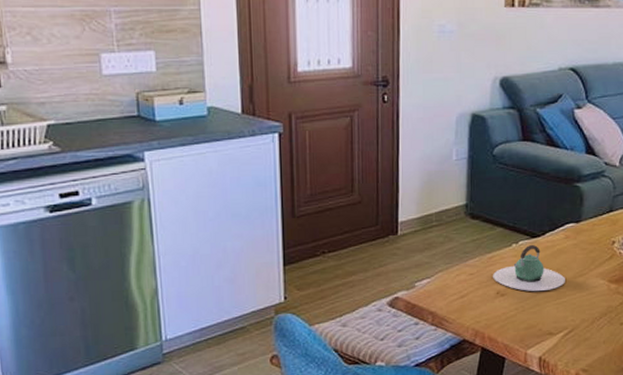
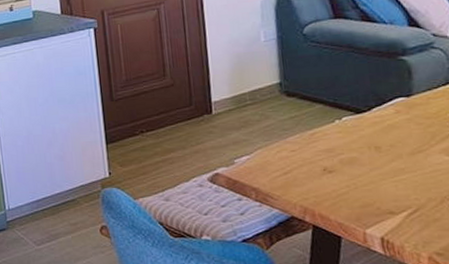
teapot: present [493,245,565,292] -> none [317,121,402,169]

